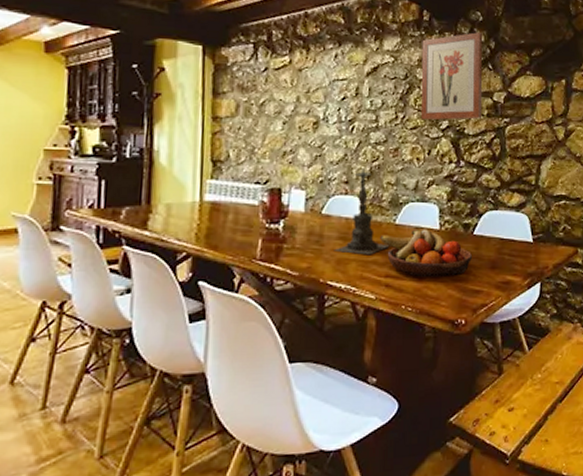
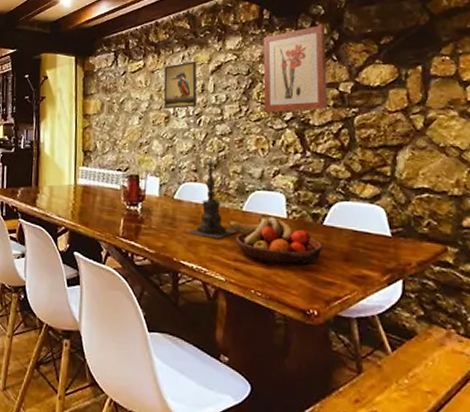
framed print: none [312,61,351,113] -> present [163,62,197,109]

